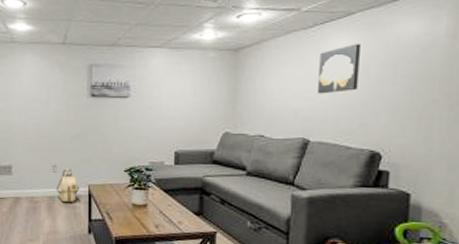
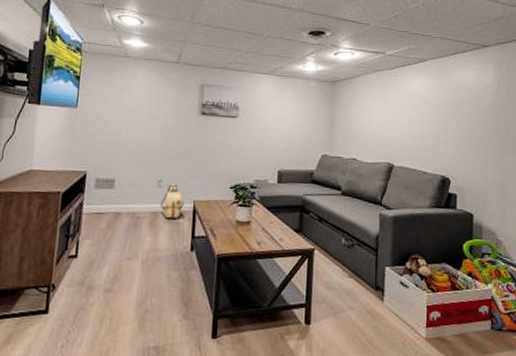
wall art: present [318,43,362,94] -> none [400,85,433,126]

